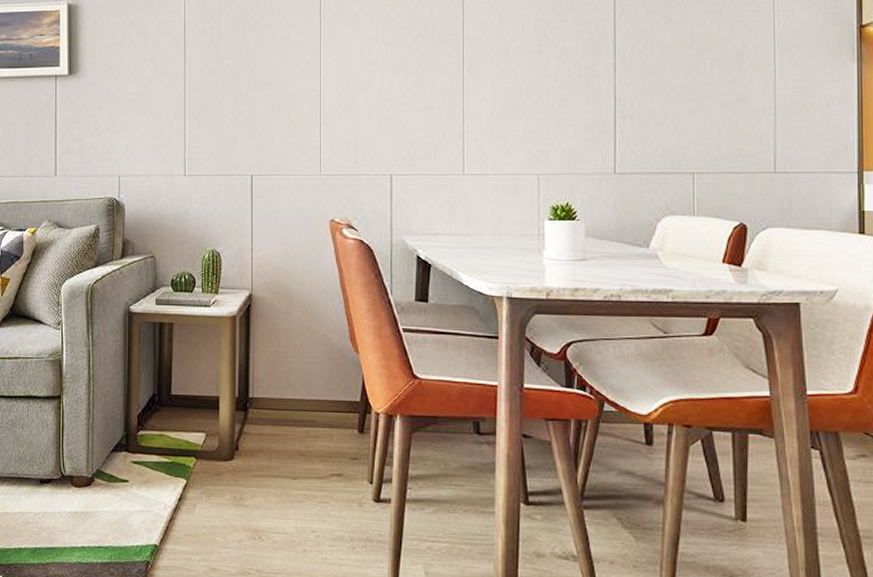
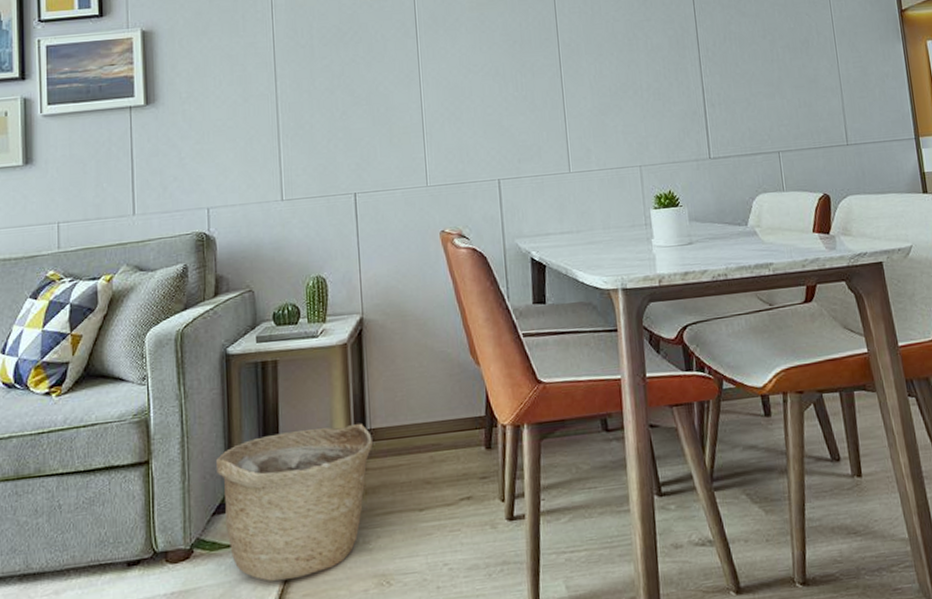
basket: none [117,389,253,520] -> present [216,423,372,581]

